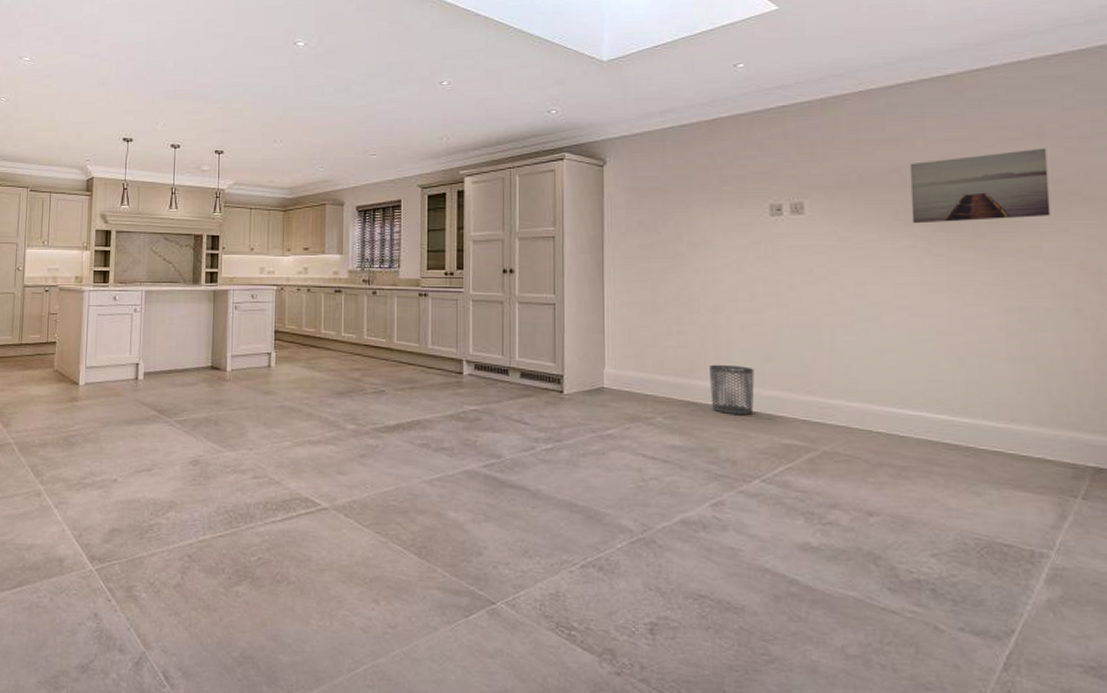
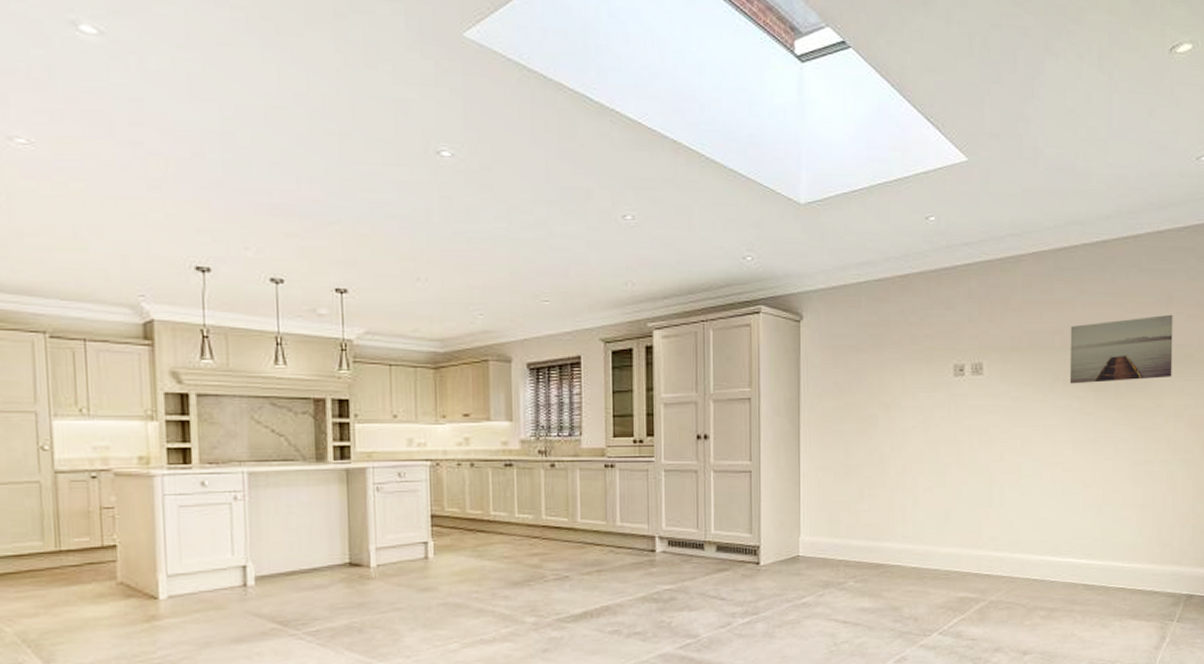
waste bin: present [710,364,755,416] -> none [897,525,936,574]

